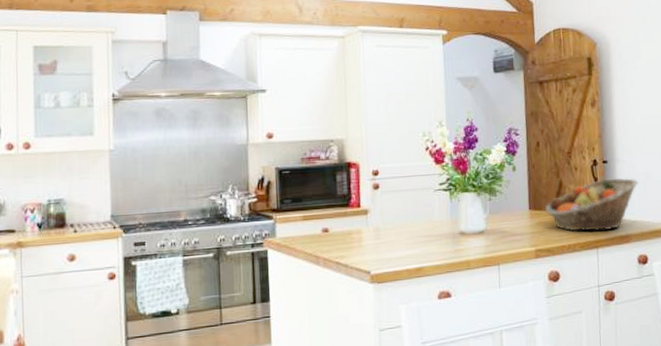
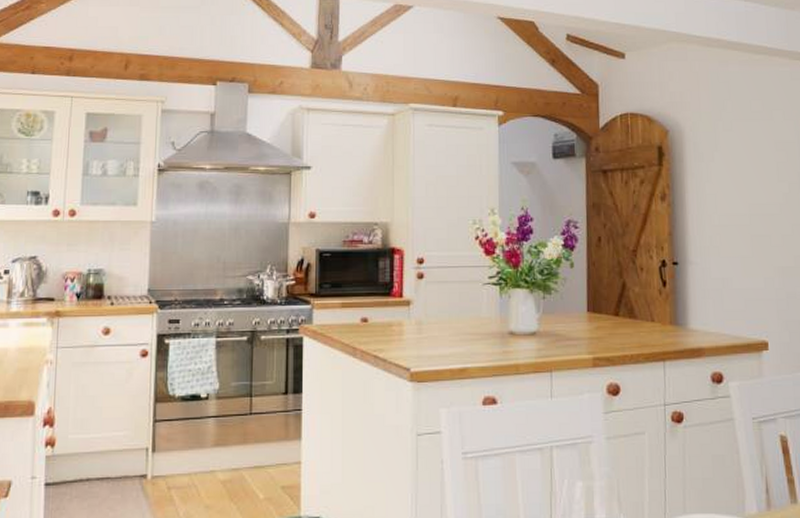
fruit basket: present [545,178,638,232] -> none [605,282,713,341]

